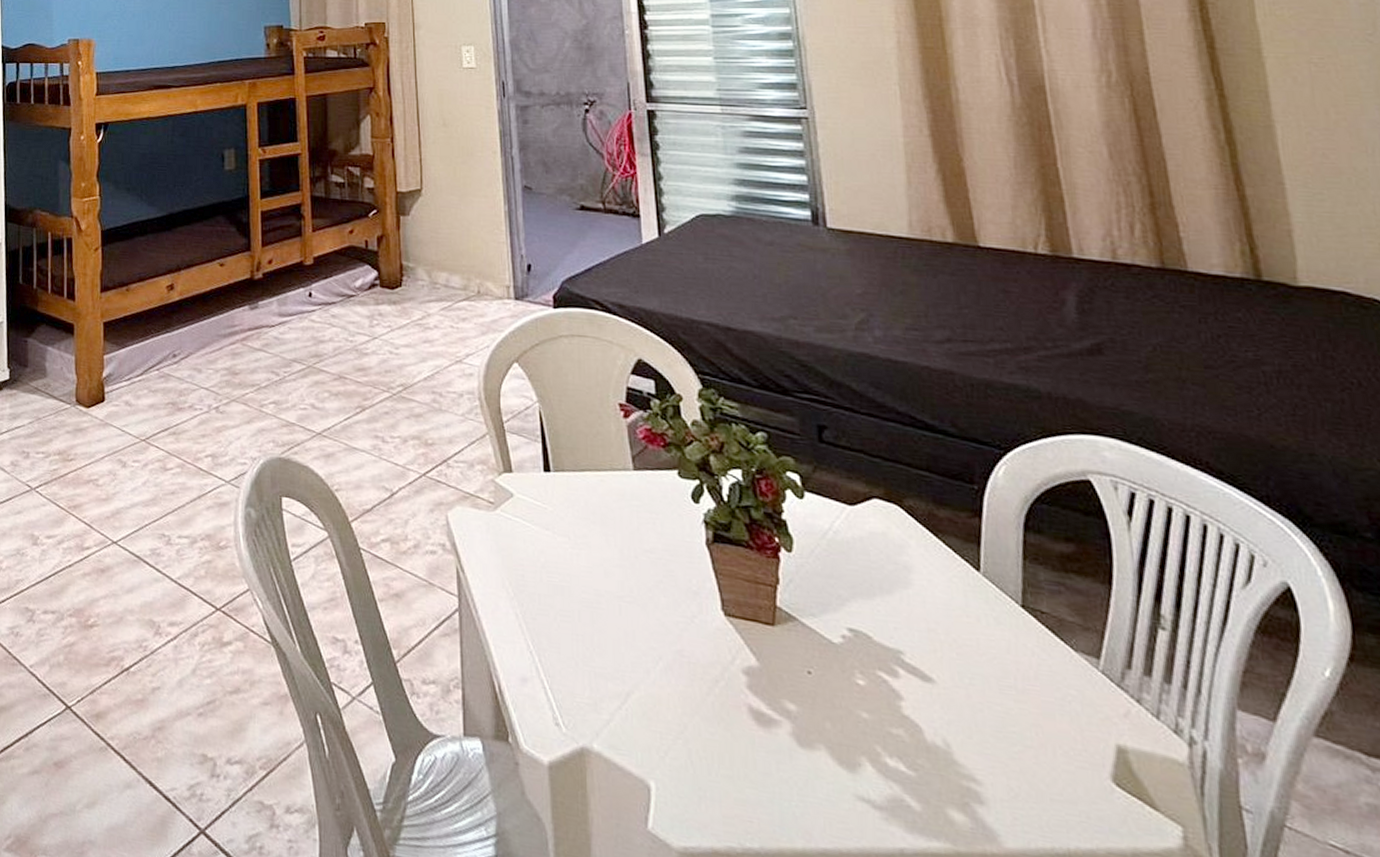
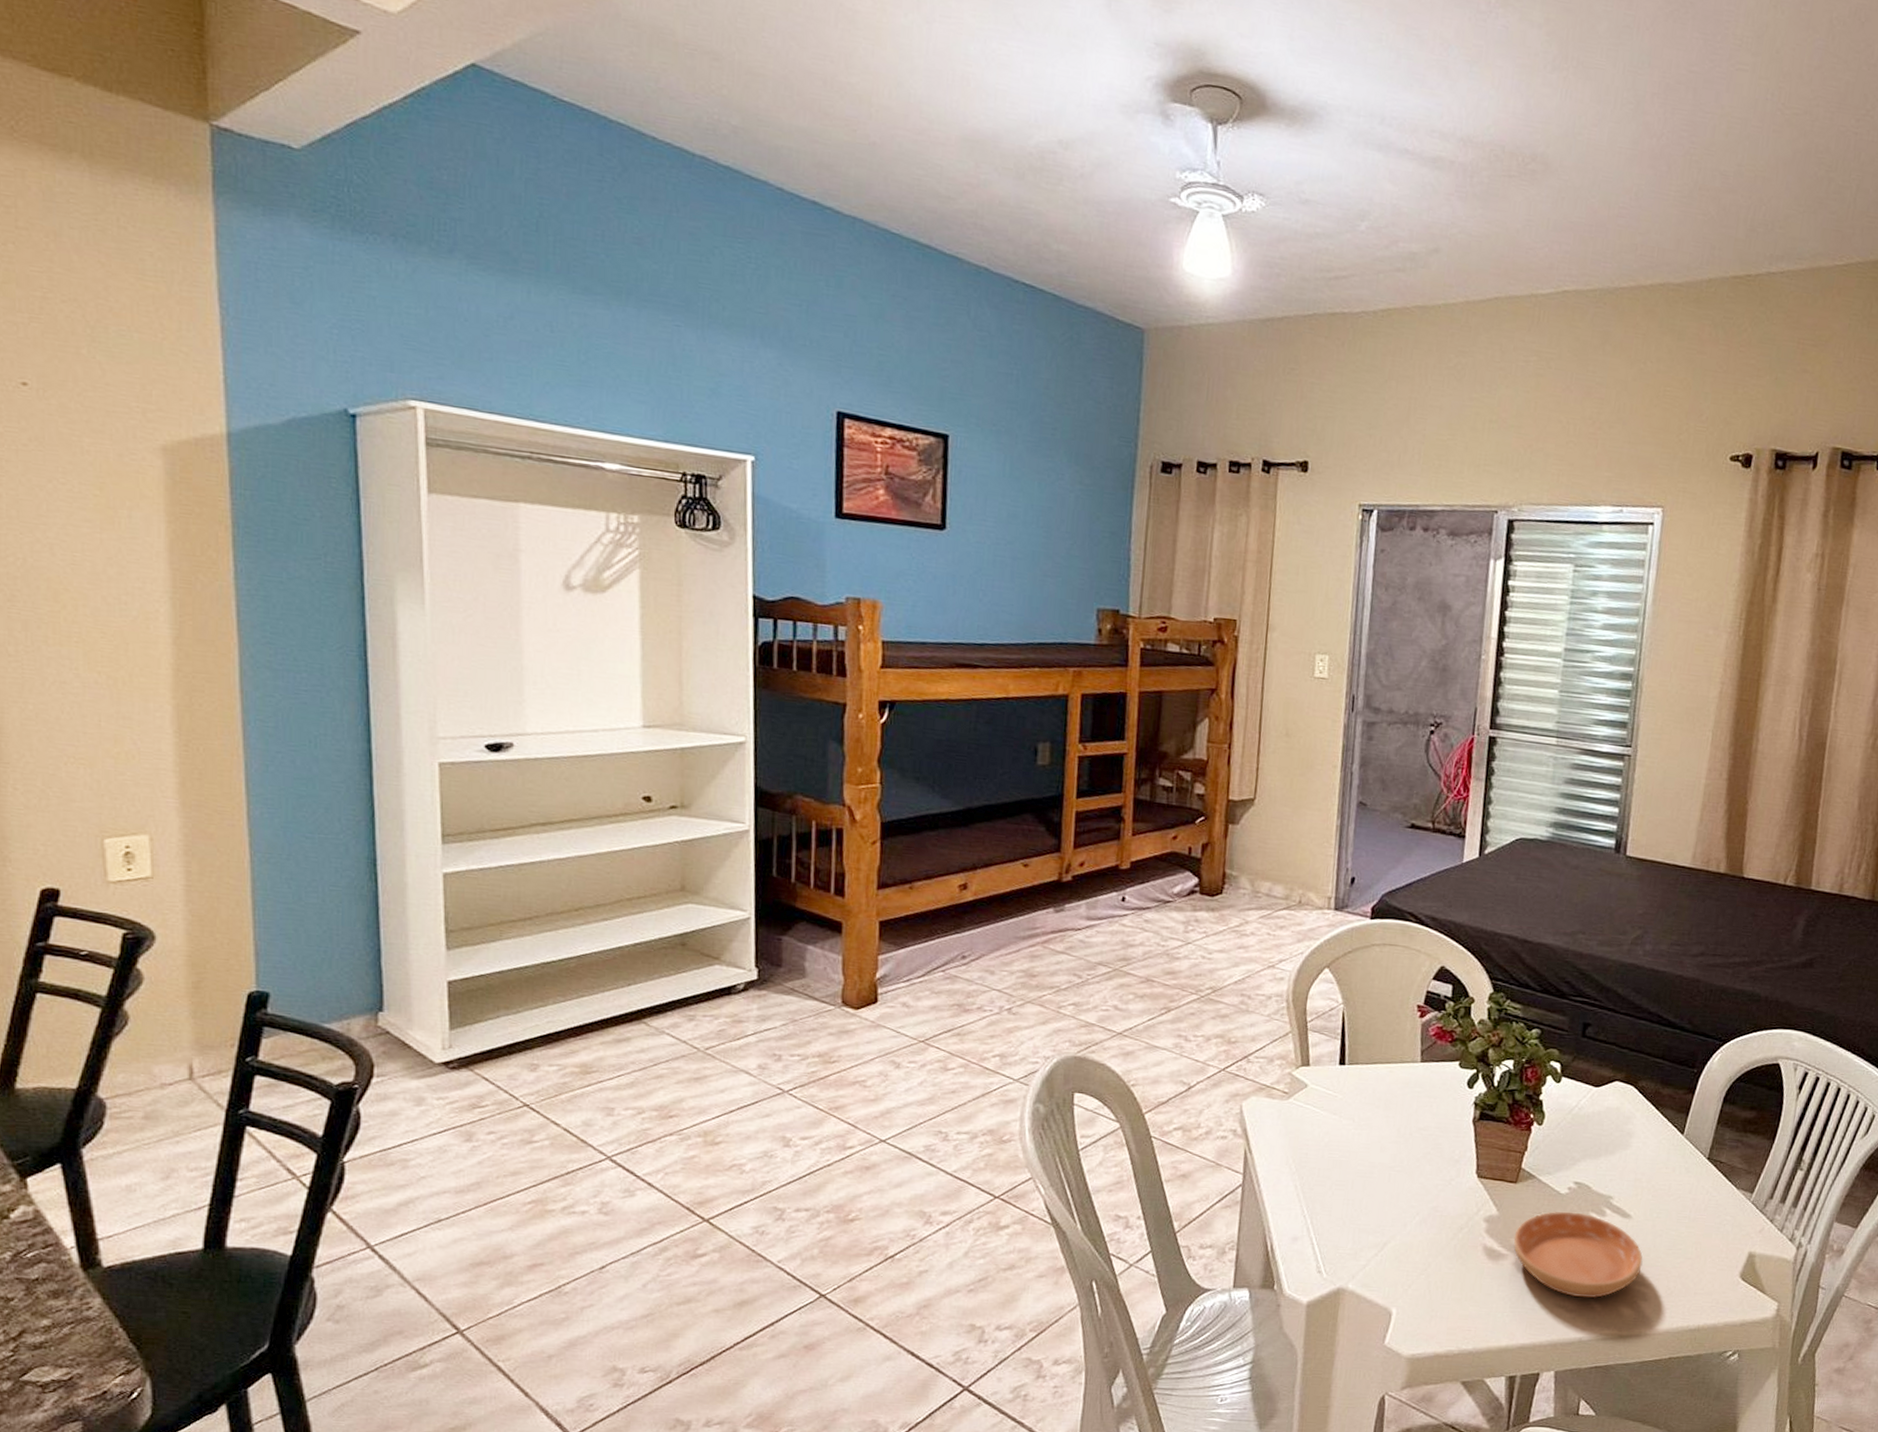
saucer: none [784,667,965,794] -> present [1513,1211,1643,1299]

